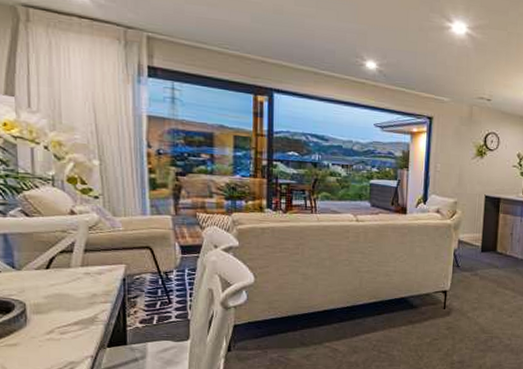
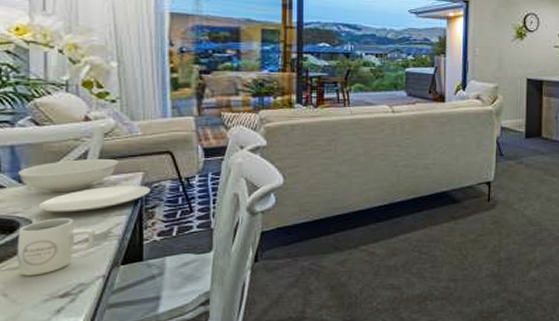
bowl: none [12,249,102,280] -> present [19,158,118,193]
mug: none [13,302,84,353] -> present [17,218,96,276]
plate: none [30,275,133,298] -> present [38,186,151,213]

